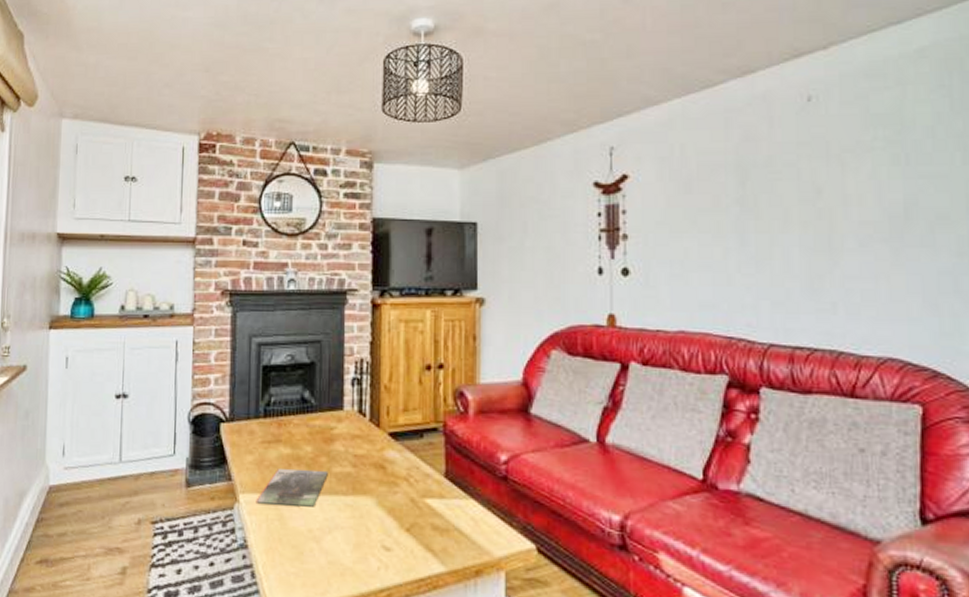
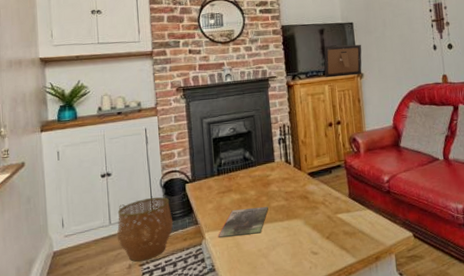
basket: none [127,434,200,519] -> present [117,197,174,262]
picture frame: none [426,253,487,300] -> present [324,44,362,78]

